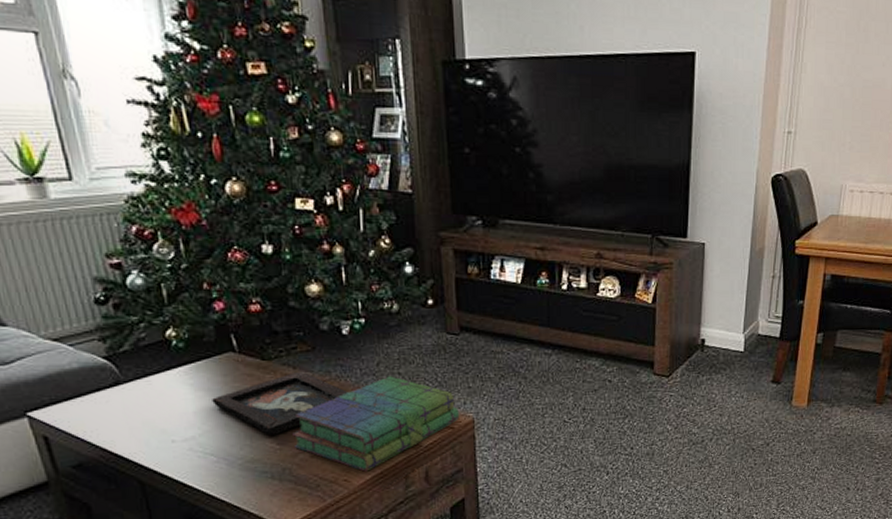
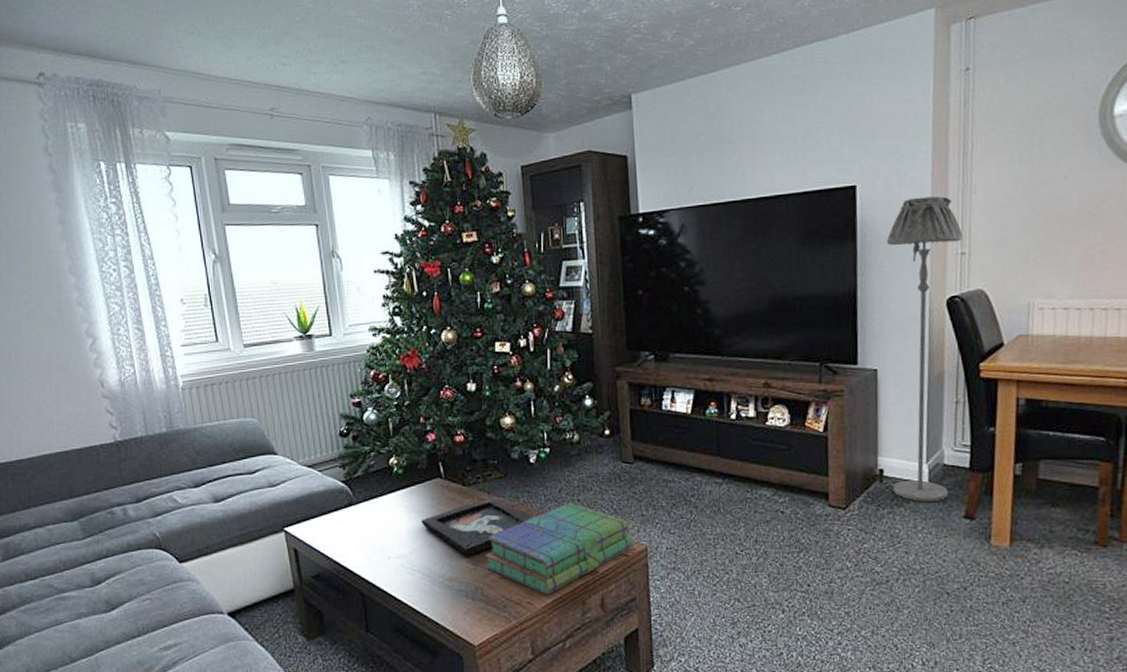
floor lamp: none [712,71,791,369] -> present [886,196,963,501]

